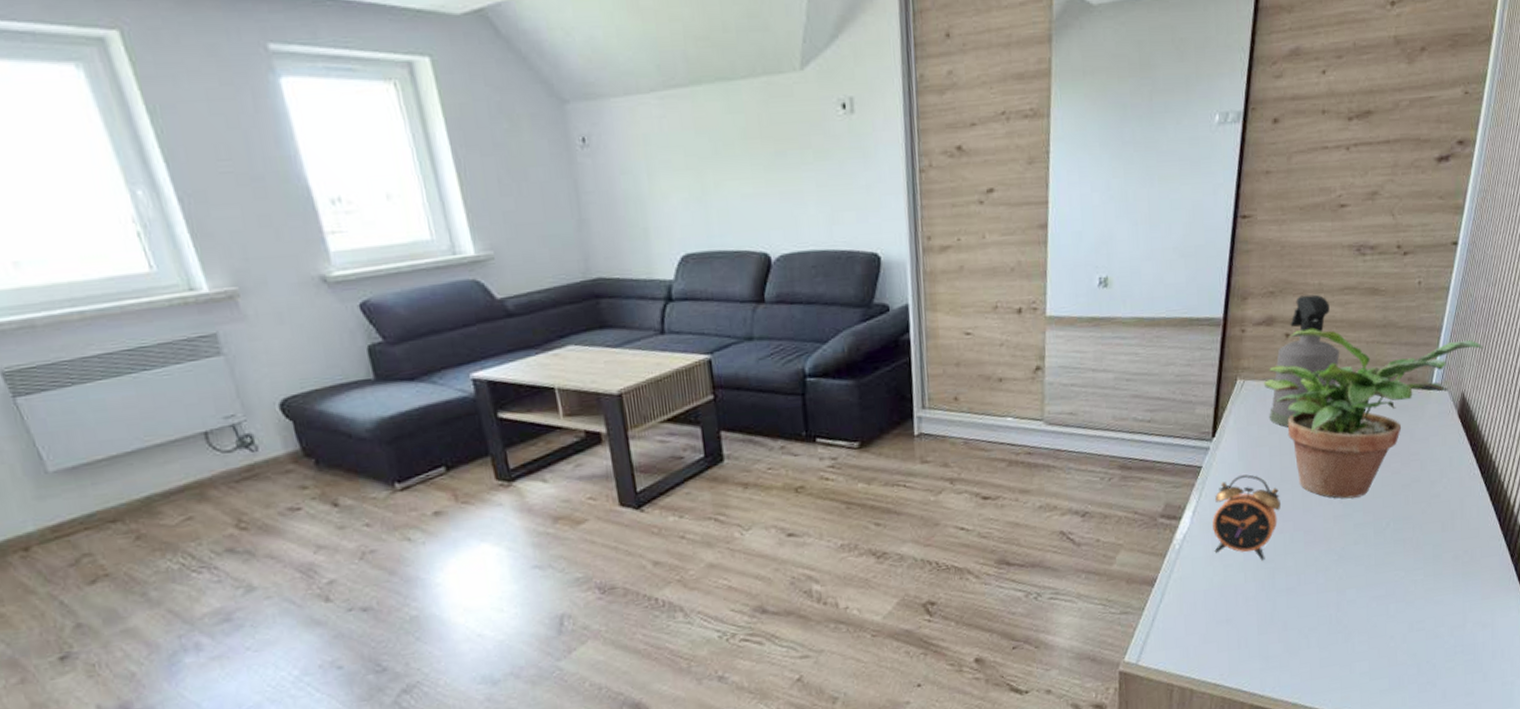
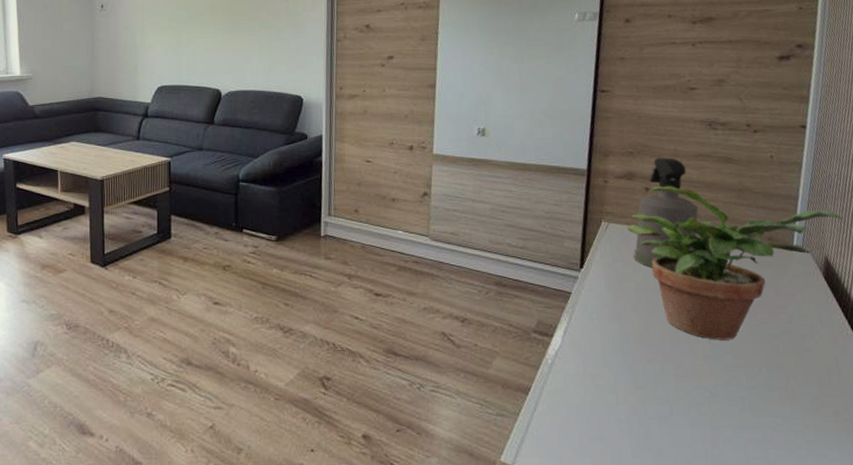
alarm clock: present [1212,474,1281,561] -> none [583,305,649,387]

